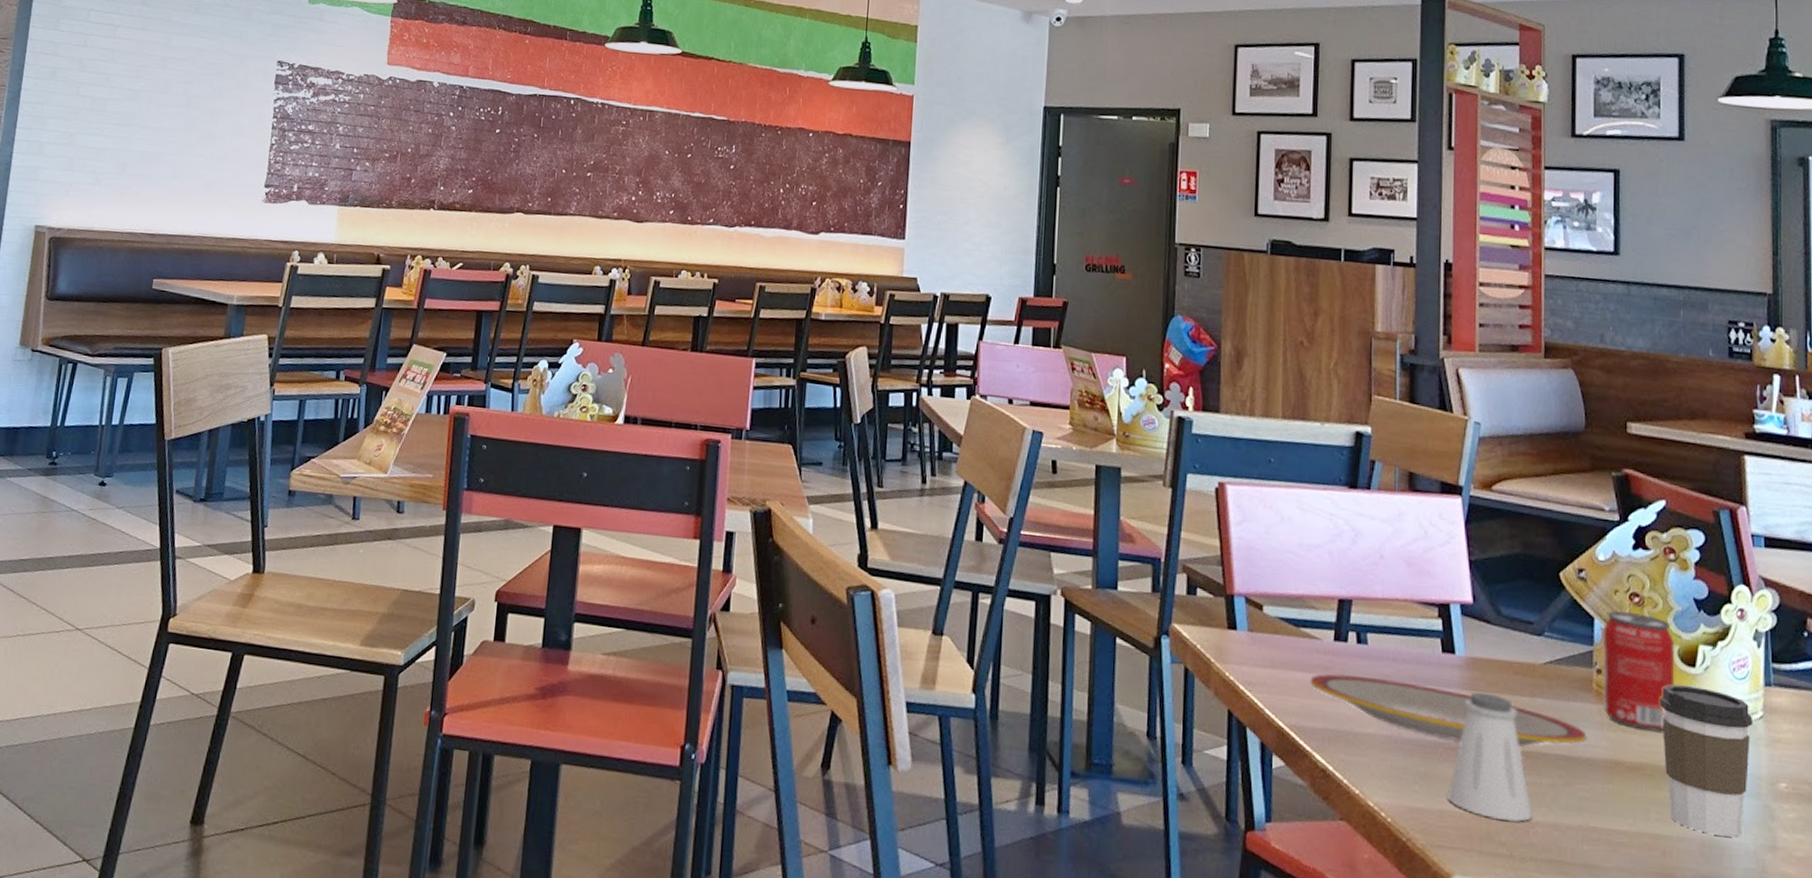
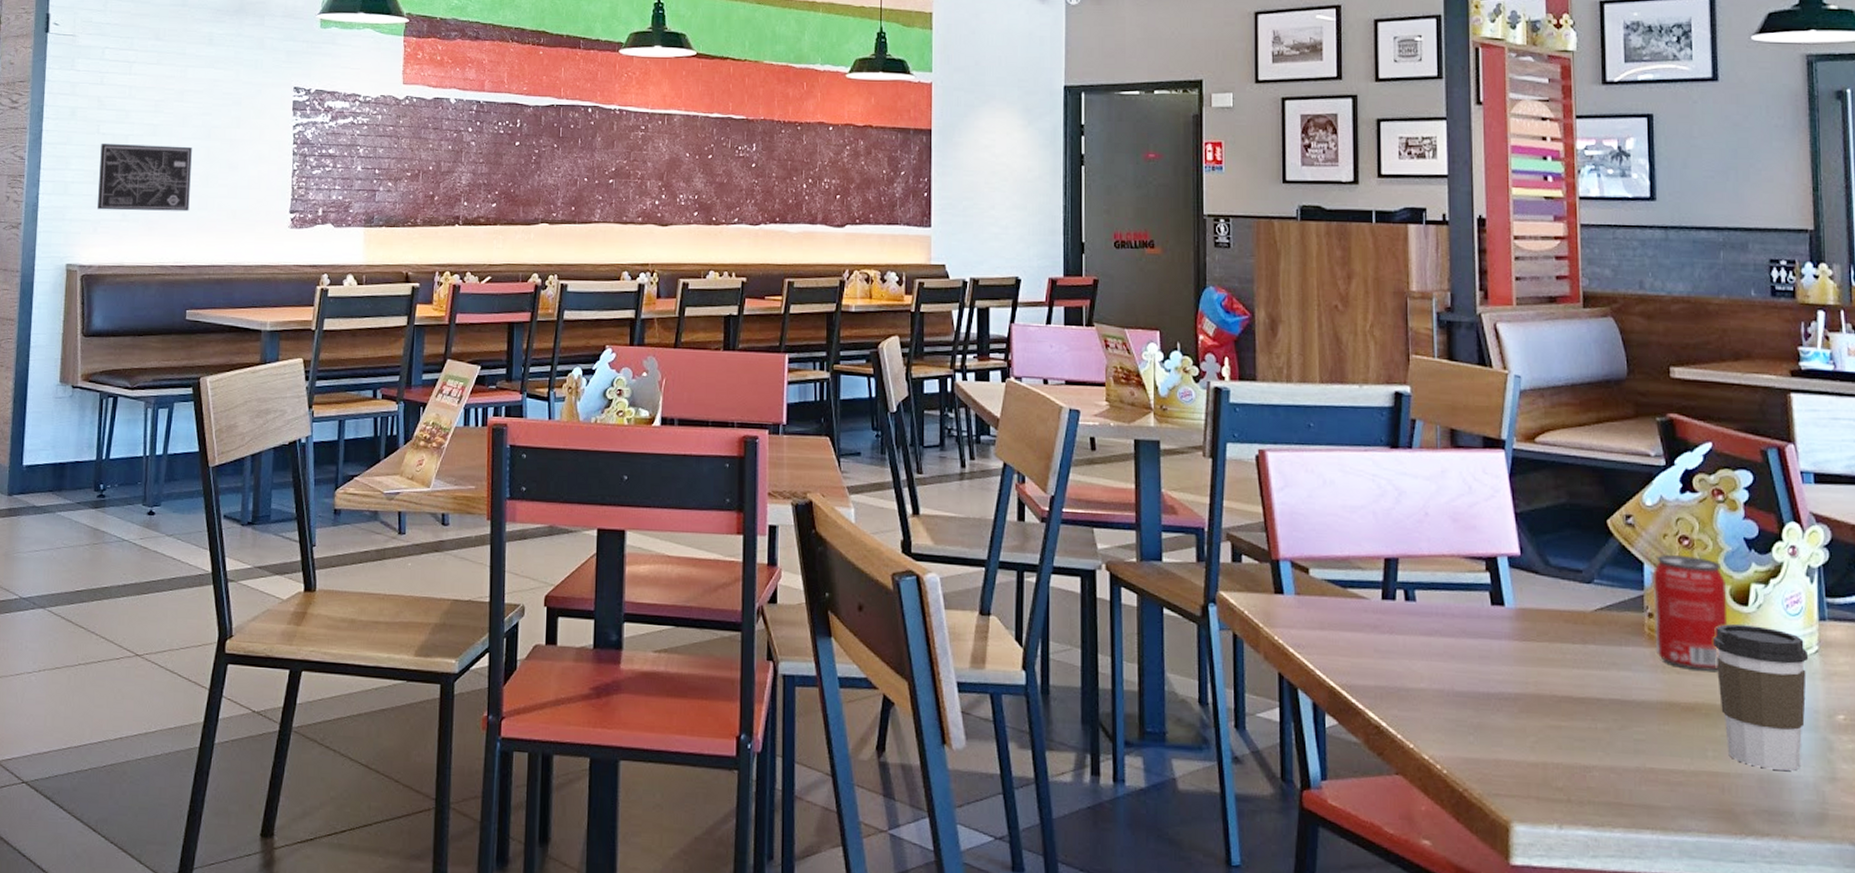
wall art: none [71,105,171,180] -> present [97,143,192,212]
plate: present [1310,674,1587,747] -> none [1359,632,1641,693]
saltshaker: present [1447,691,1533,823] -> none [1502,641,1589,768]

